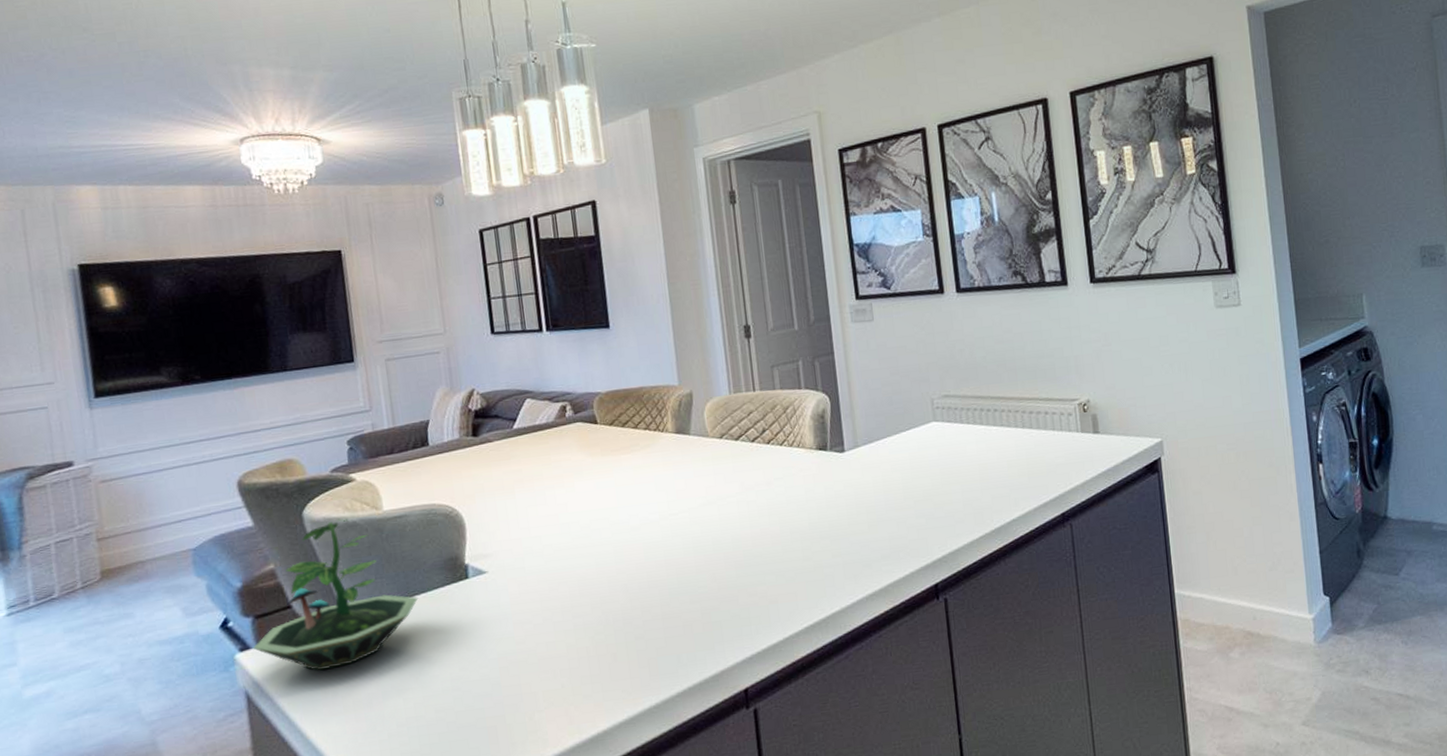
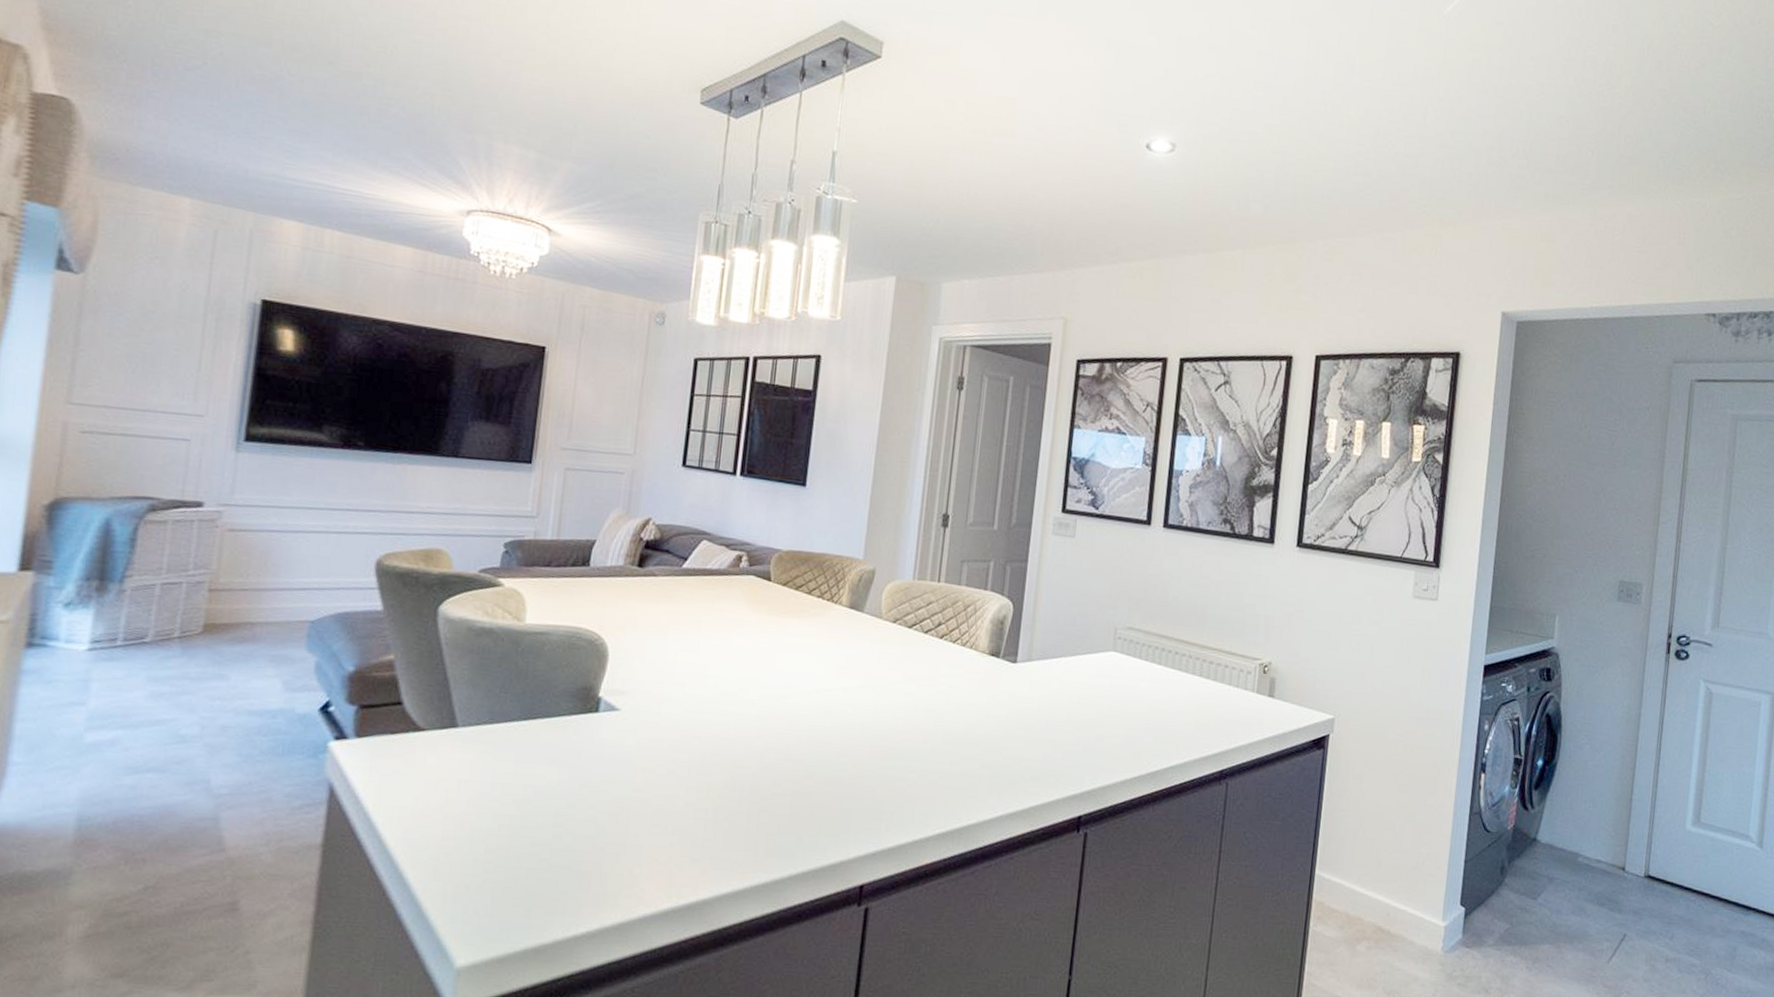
terrarium: present [252,518,419,671] -> none [349,622,541,778]

